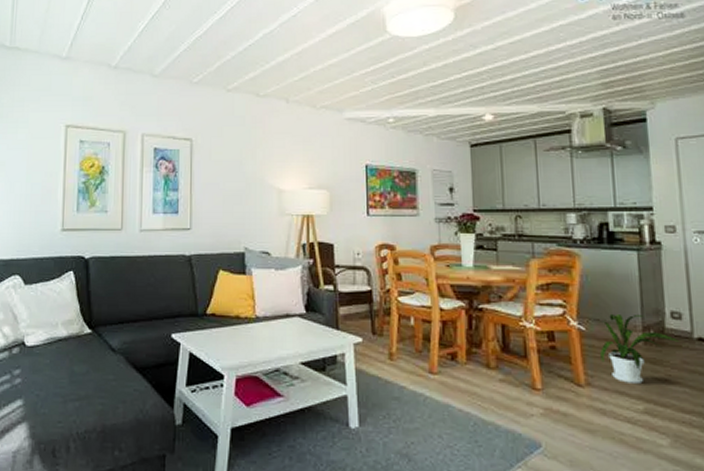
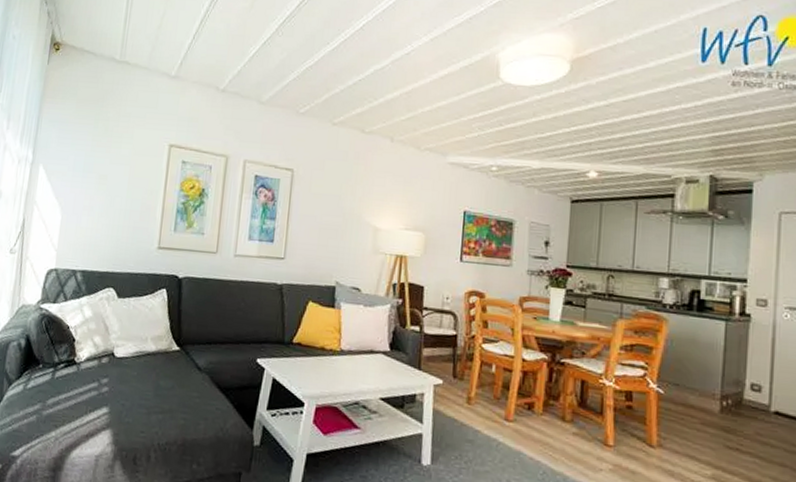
house plant: present [600,313,680,383] -> none [675,379,756,450]

